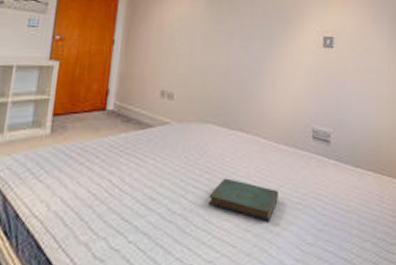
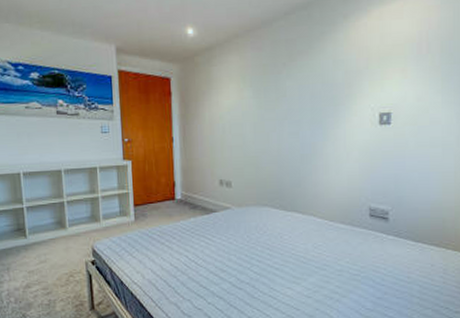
book: present [208,178,278,221] -> none [271,253,336,290]

